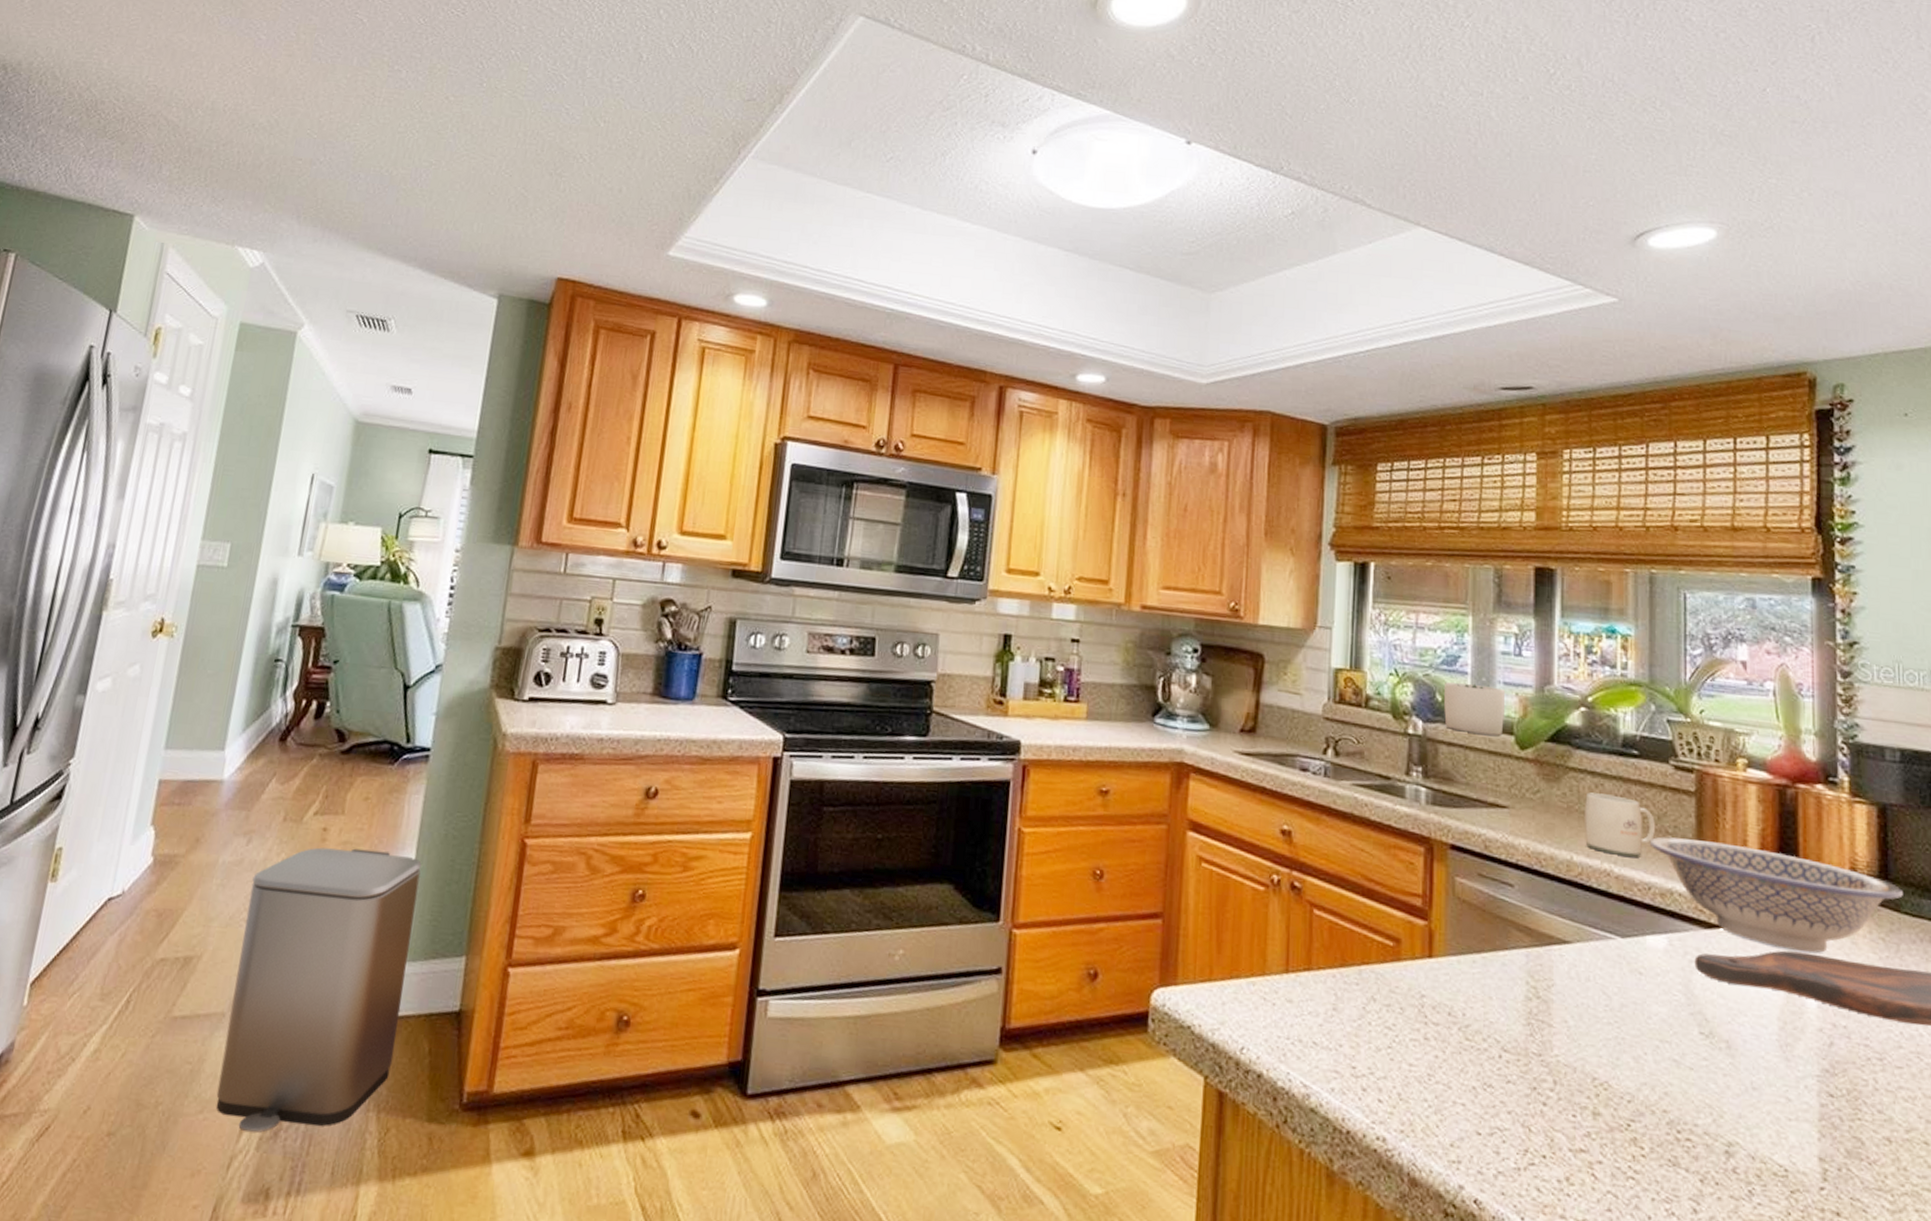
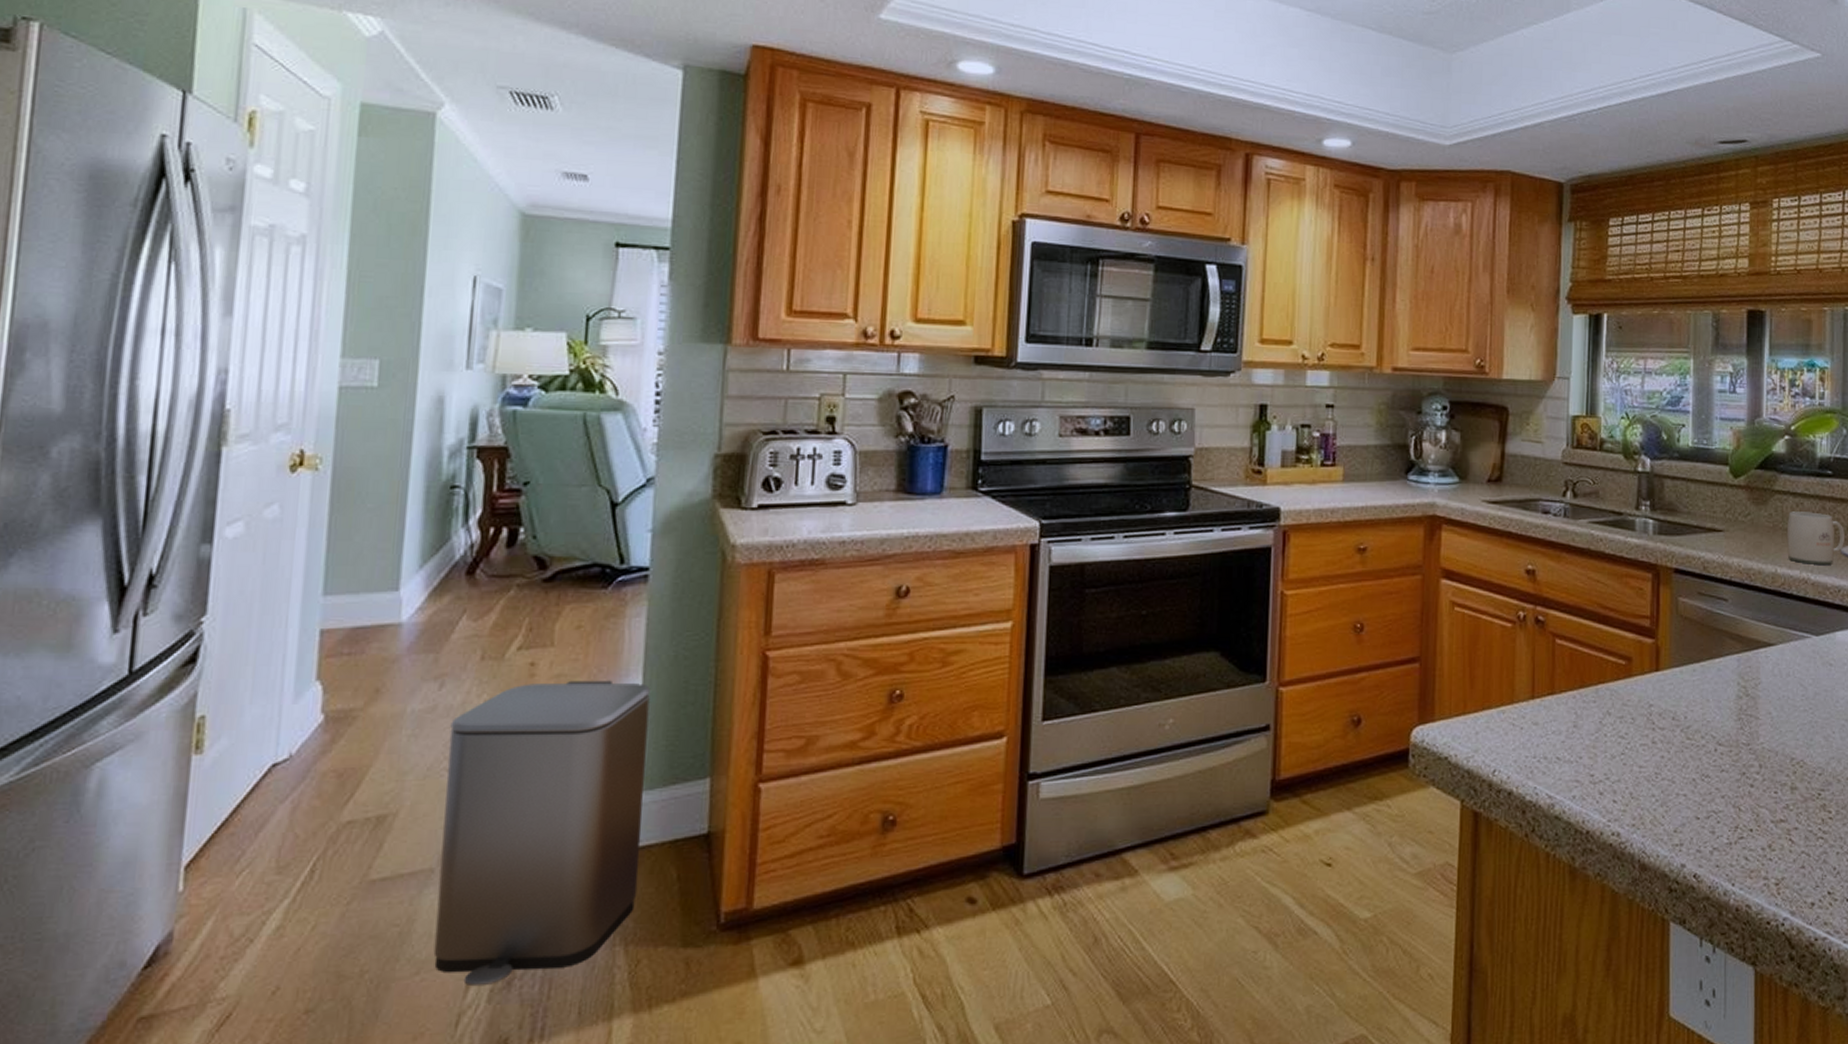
planter: present [1444,682,1505,736] -> none [1669,421,1721,467]

